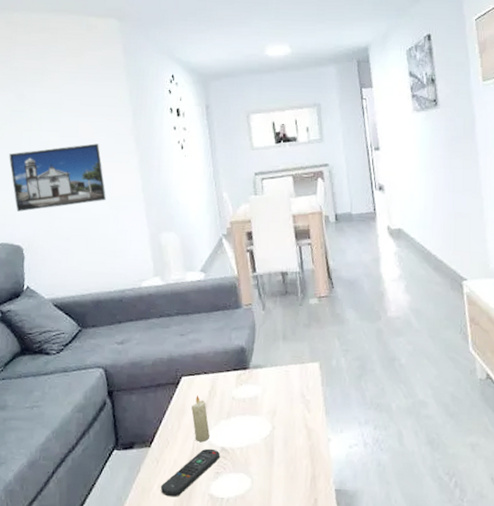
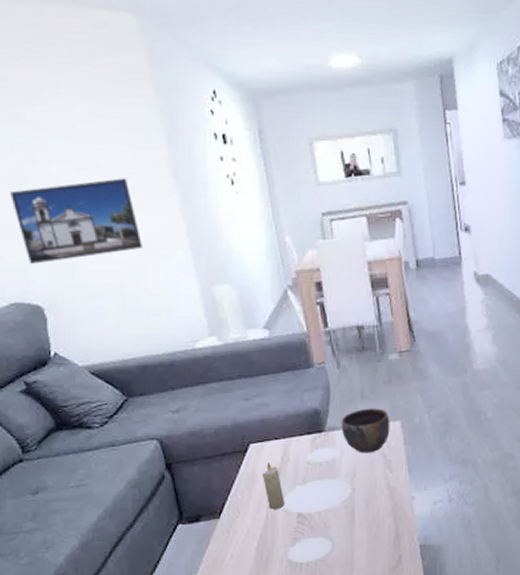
remote control: present [160,448,221,497] -> none [233,515,298,566]
bowl: none [264,349,309,392] -> present [341,408,390,453]

